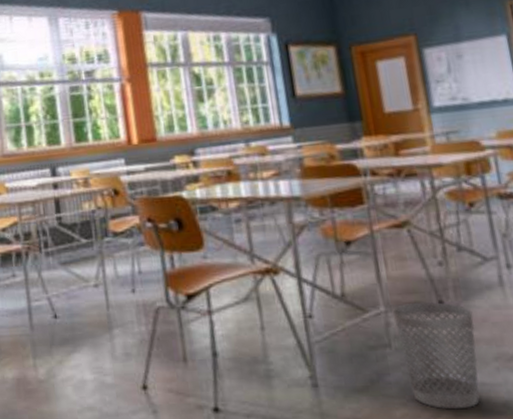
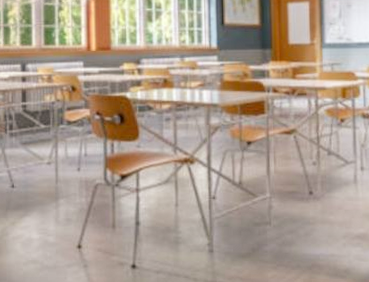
wastebasket: present [392,302,480,410] -> none [275,191,333,273]

